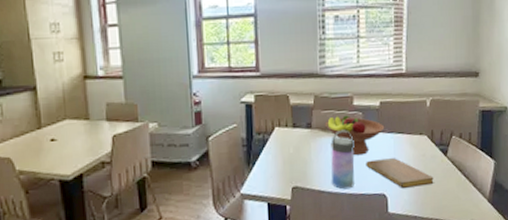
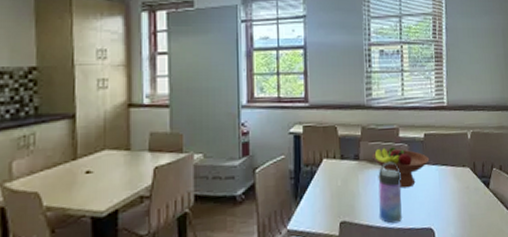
notebook: present [366,158,434,188] -> none [412,190,479,222]

